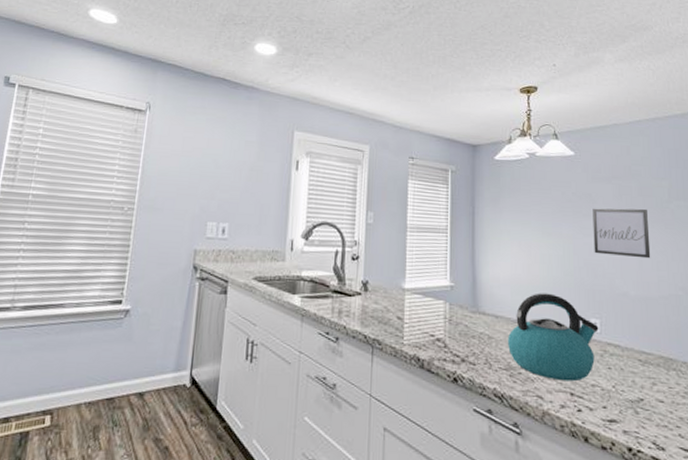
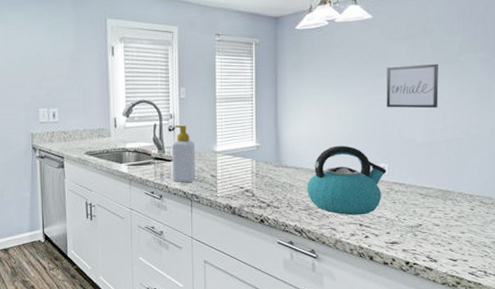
soap bottle: none [351,254,380,324] -> present [171,125,195,182]

